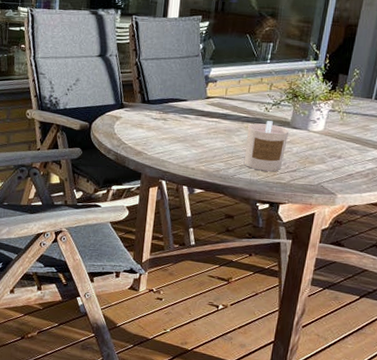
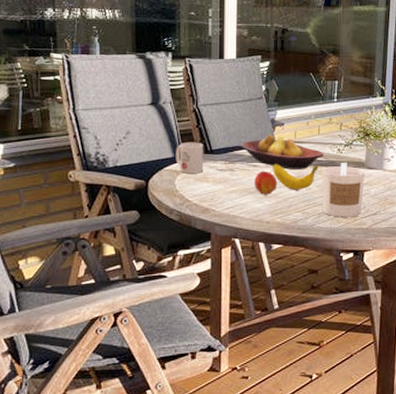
mug: none [116,91,142,120] -> present [175,142,204,174]
fruit bowl: none [175,90,251,124] -> present [241,134,323,170]
peach: none [184,122,206,145] -> present [254,170,278,195]
banana: none [202,116,245,143] -> present [273,163,319,190]

